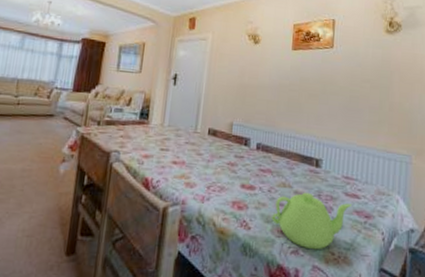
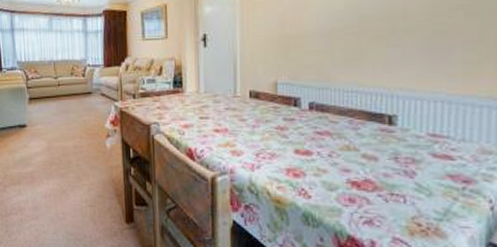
teapot: present [272,192,352,250] -> none [336,155,443,221]

